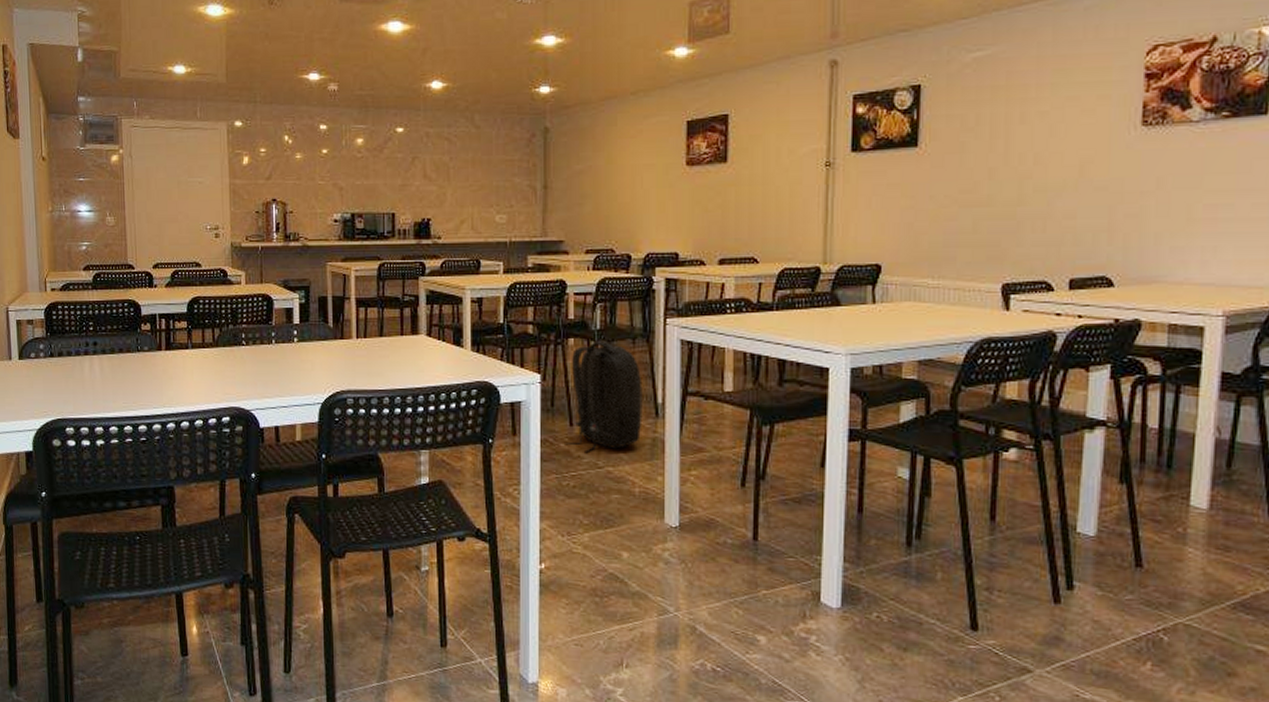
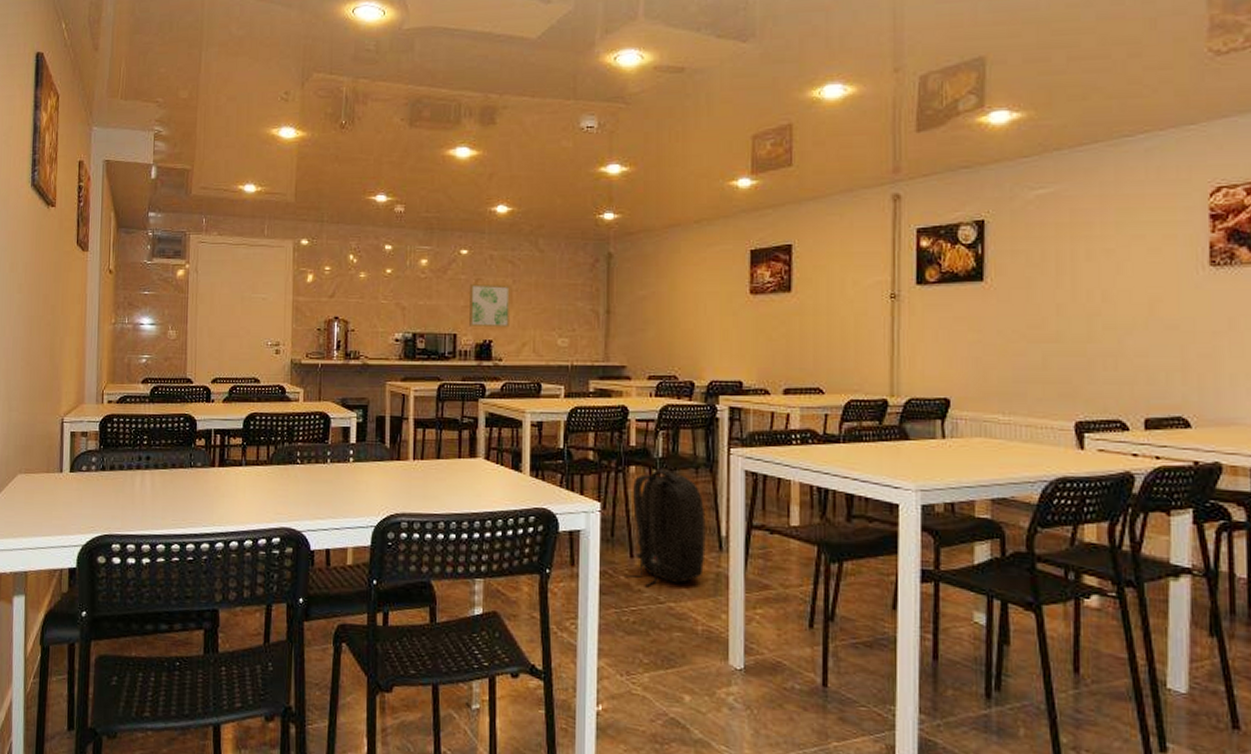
wall art: none [407,161,447,206] -> present [469,283,510,328]

